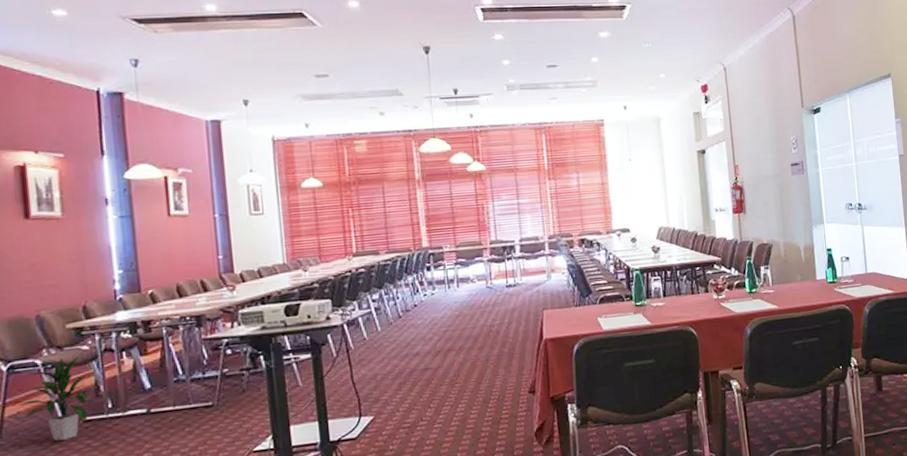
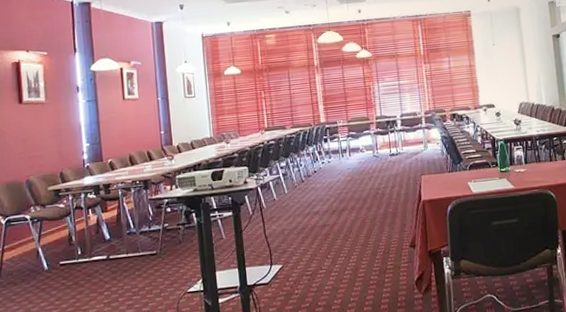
indoor plant: present [16,355,97,441] -> none [11,212,70,280]

